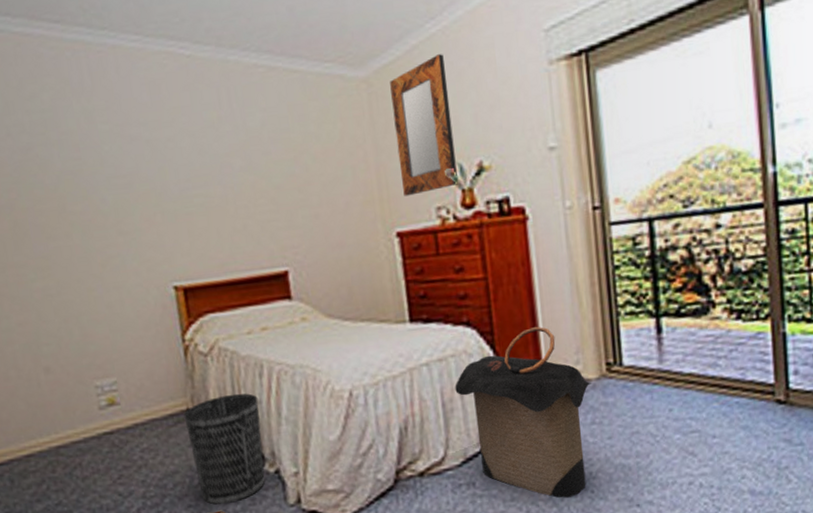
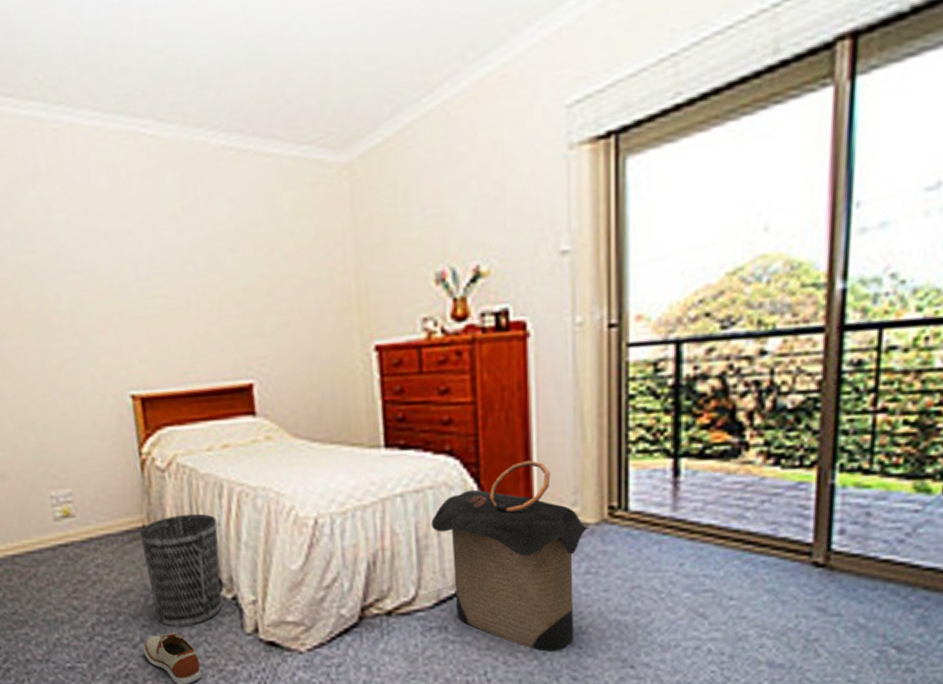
home mirror: present [390,54,458,196] -> none [376,135,449,304]

